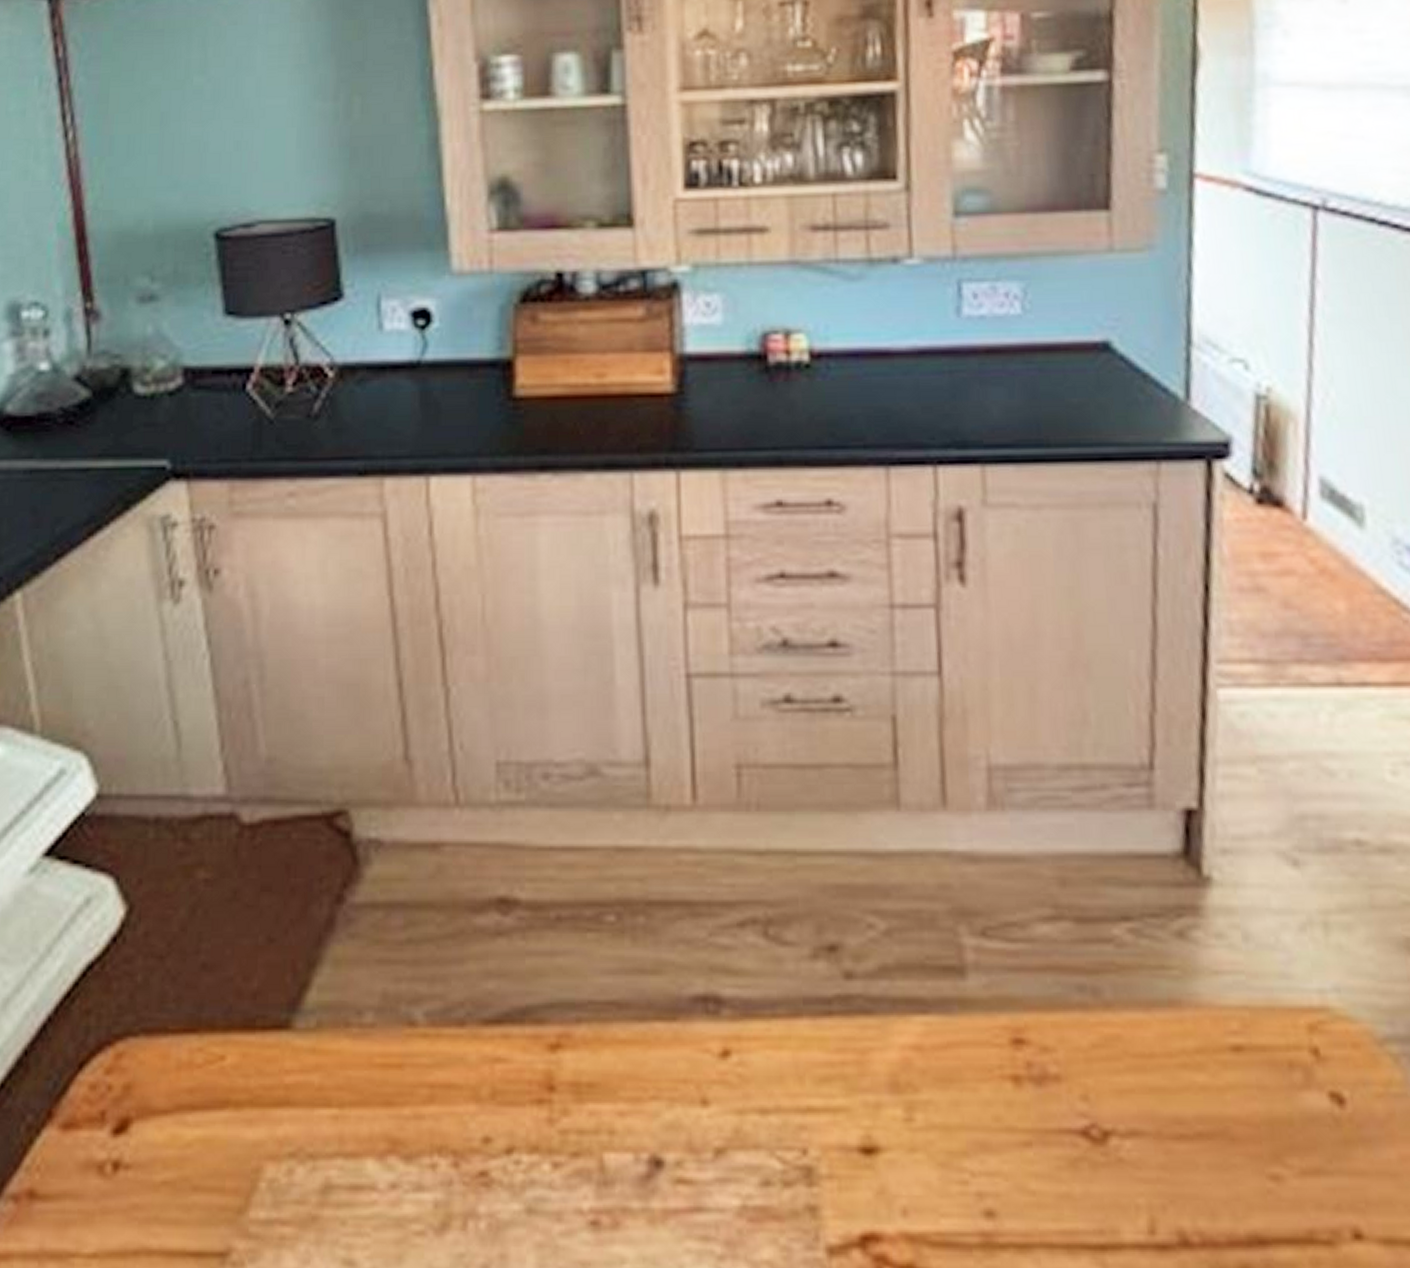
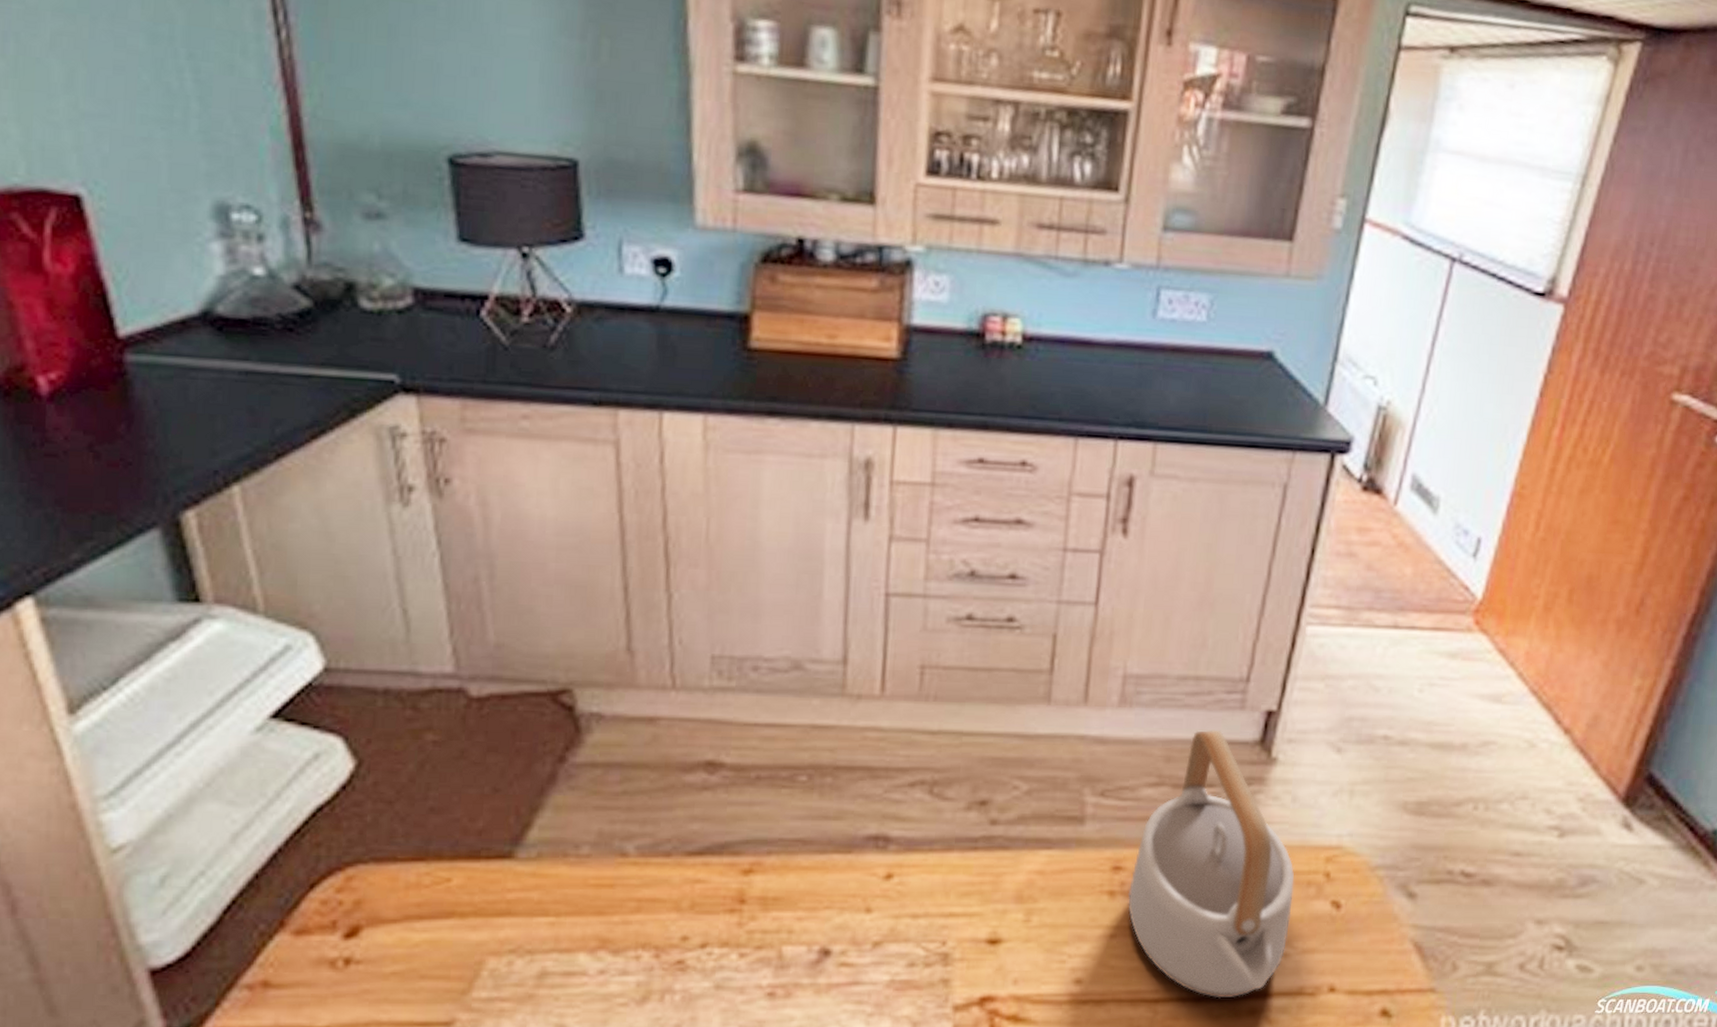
teapot: none [1039,838,1277,1246] -> present [1128,729,1295,999]

